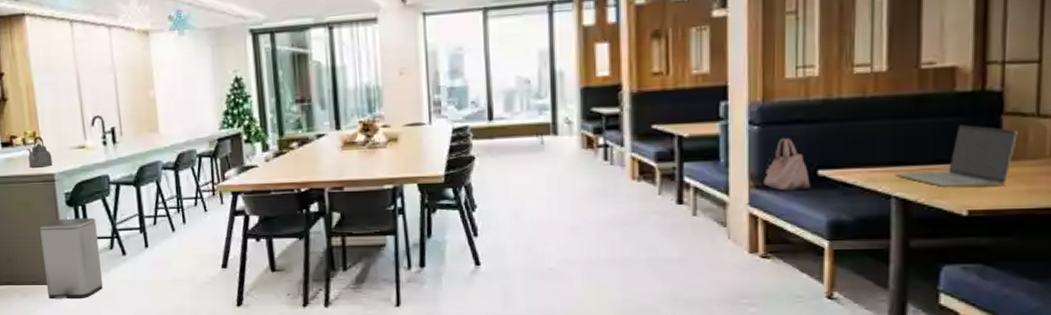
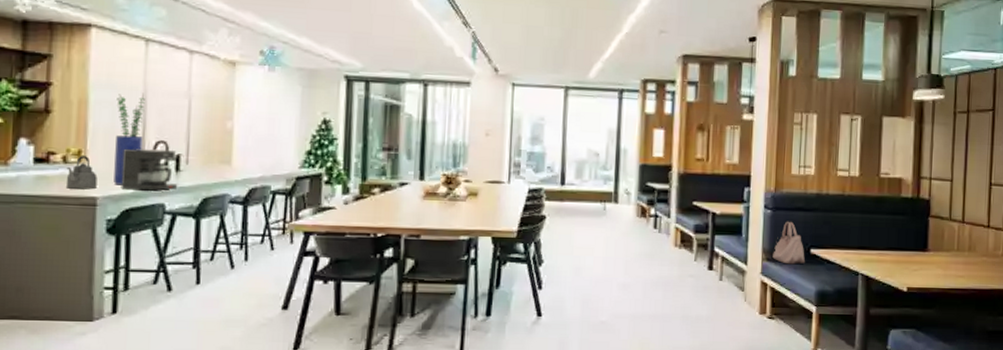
pedal bin: present [40,217,103,300] -> none [63,247,141,338]
vase: none [55,72,83,161] -> present [113,92,145,185]
coffee maker: none [67,124,117,165] -> present [121,148,178,191]
laptop: present [895,125,1018,187] -> none [862,222,938,269]

